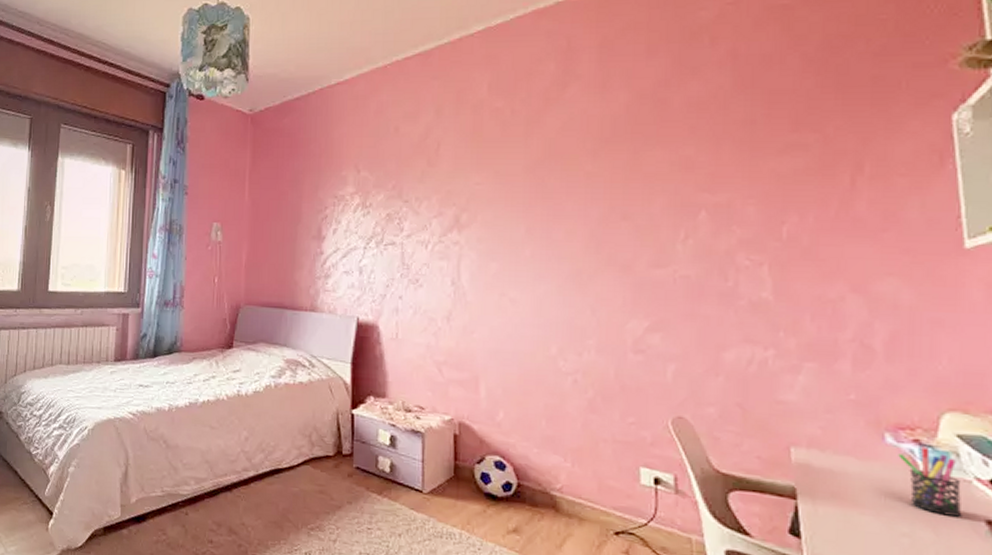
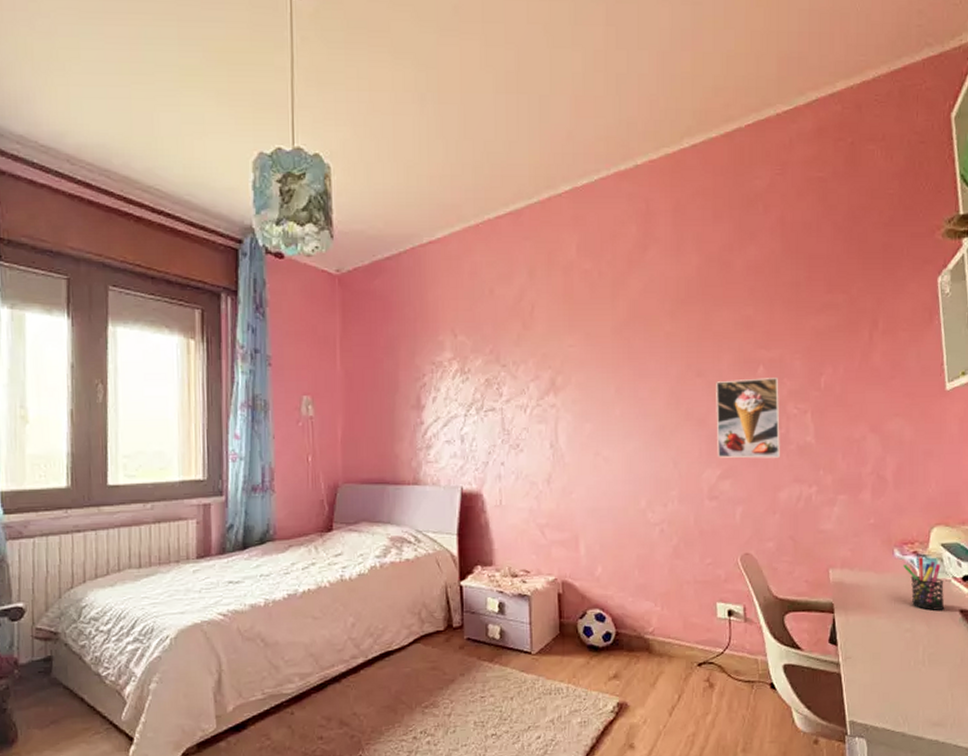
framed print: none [644,224,727,314] -> present [716,378,780,459]

